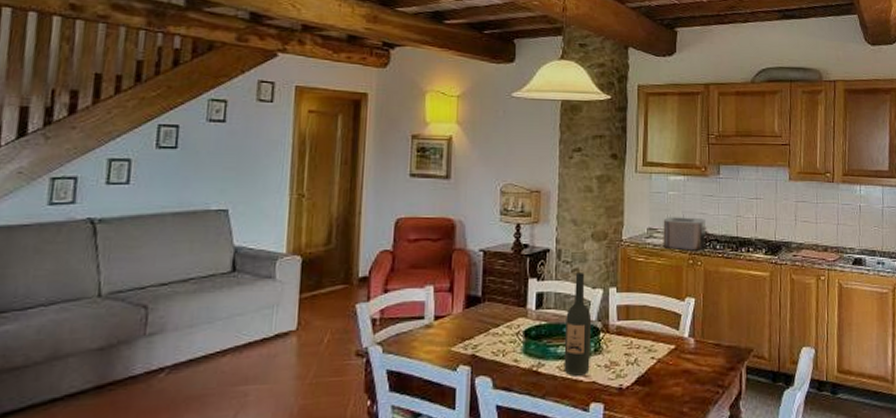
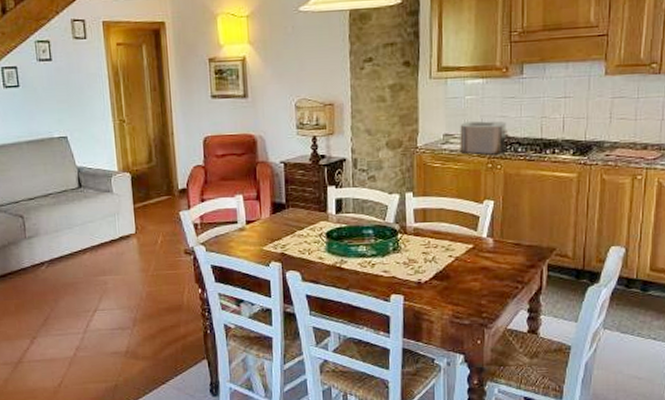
wine bottle: present [564,273,592,376] -> none [364,180,390,272]

